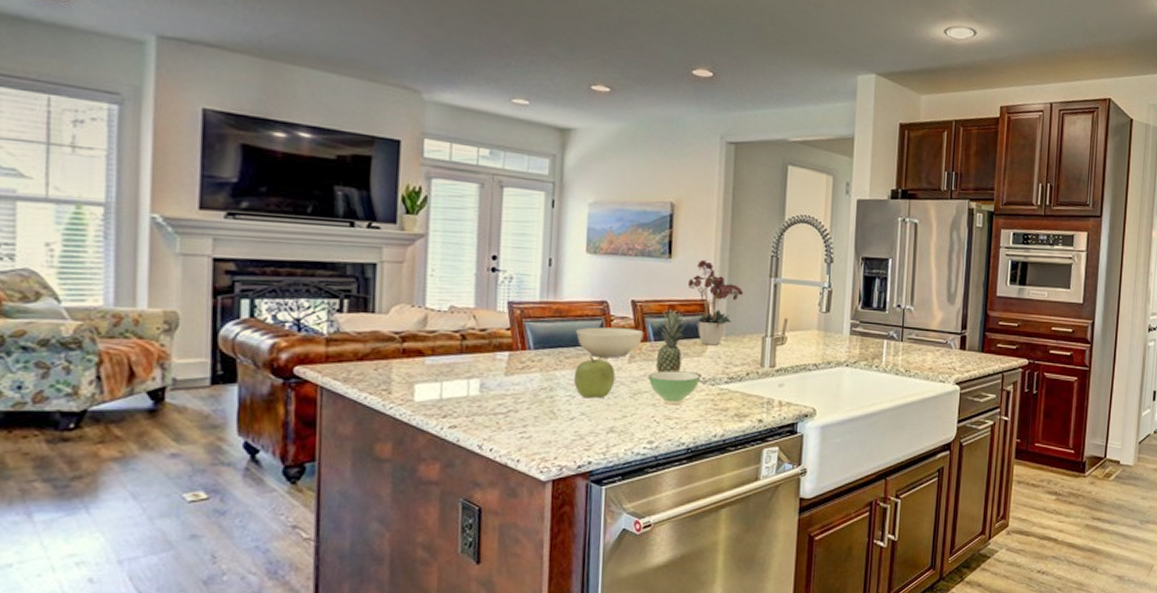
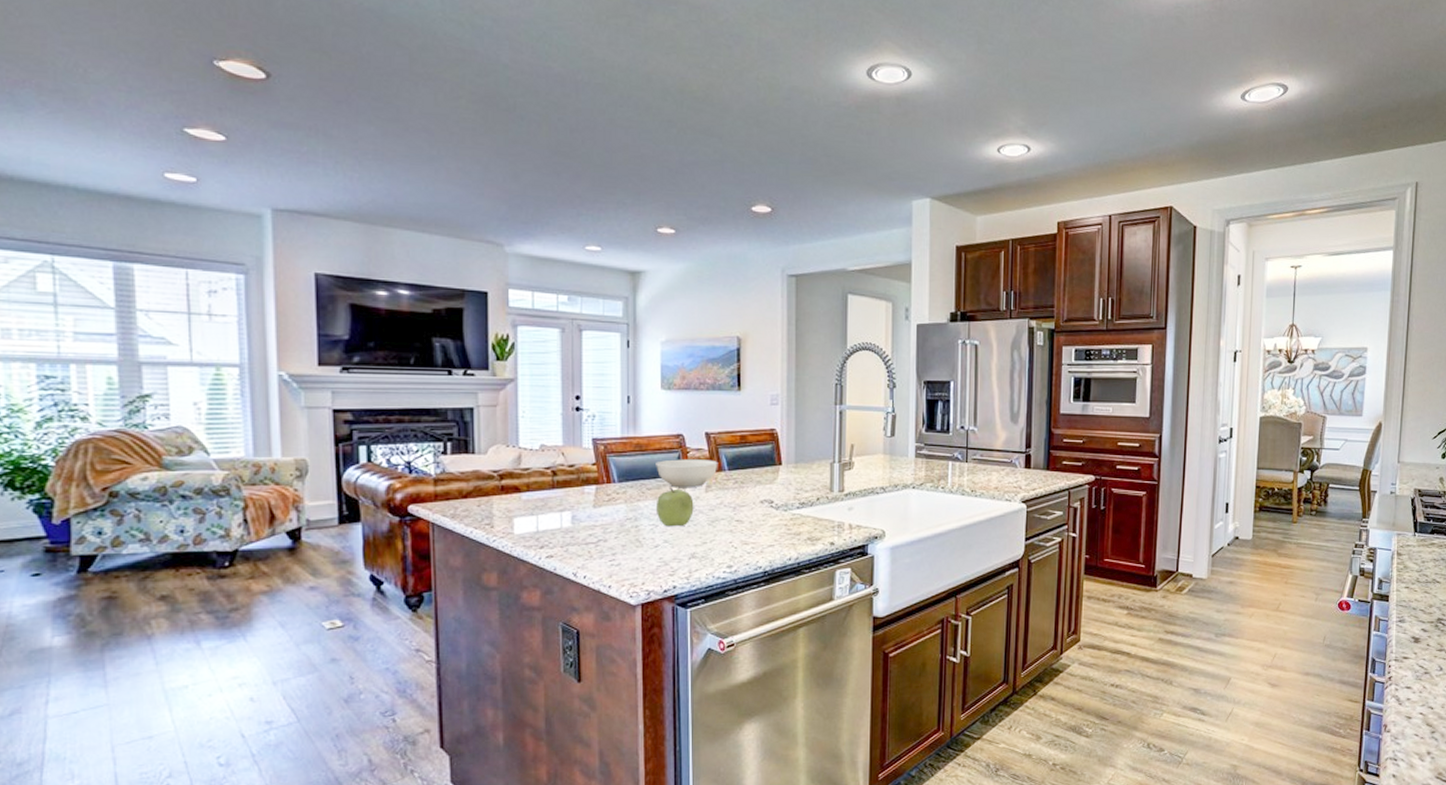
bowl: present [647,370,701,405] -> none [724,498,774,531]
fruit: present [655,307,686,373] -> none [731,438,758,501]
flower arrangement: present [687,259,744,347] -> none [757,390,811,474]

